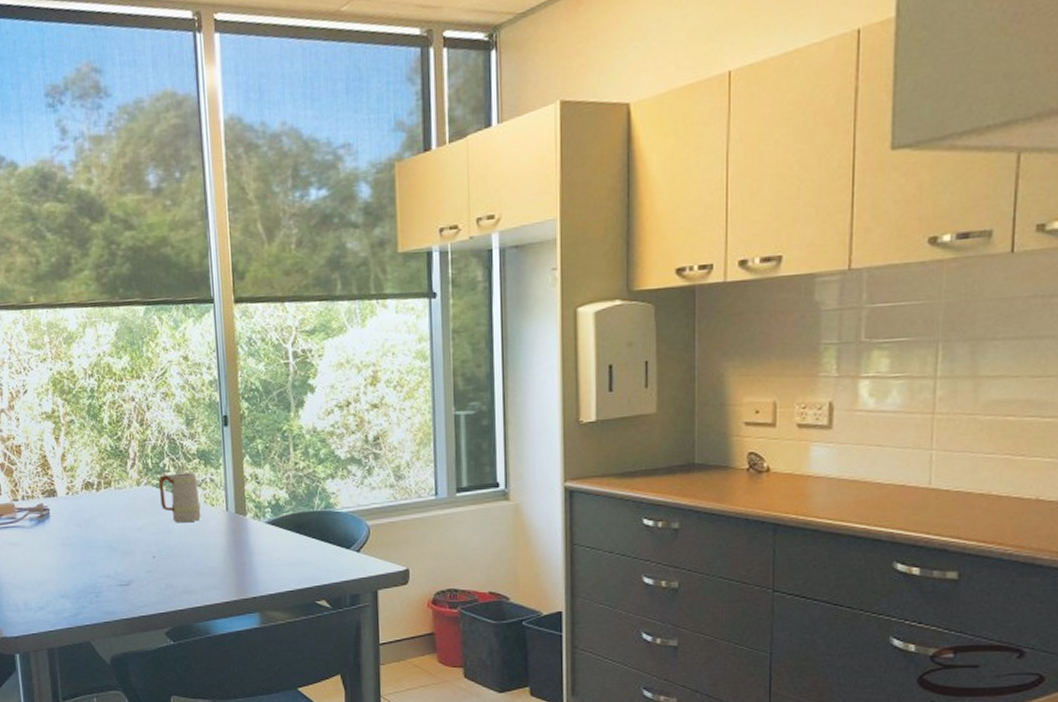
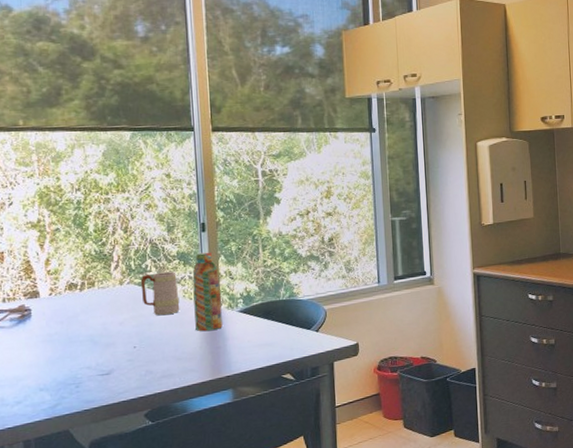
water bottle: none [214,450,248,544] -> present [192,252,223,332]

